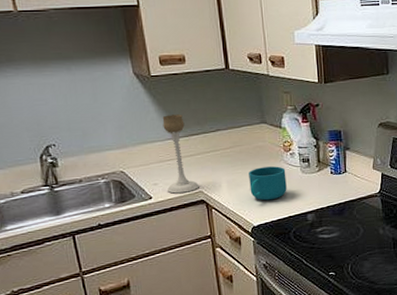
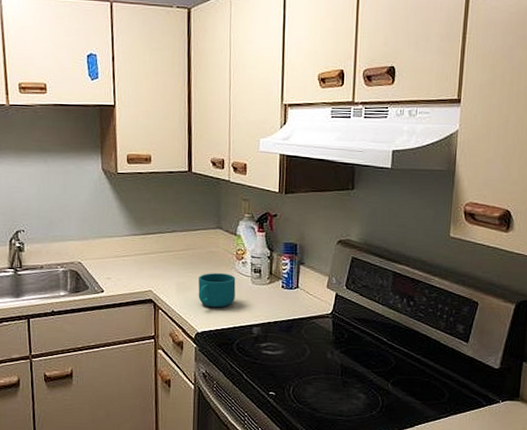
candle holder: present [162,114,199,194] -> none [118,212,149,290]

